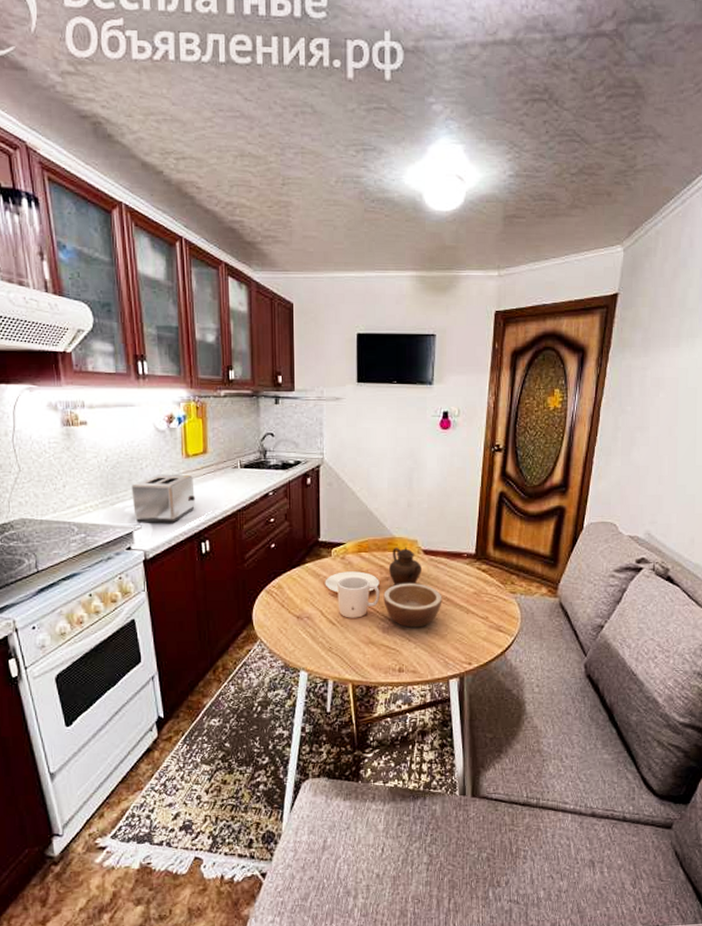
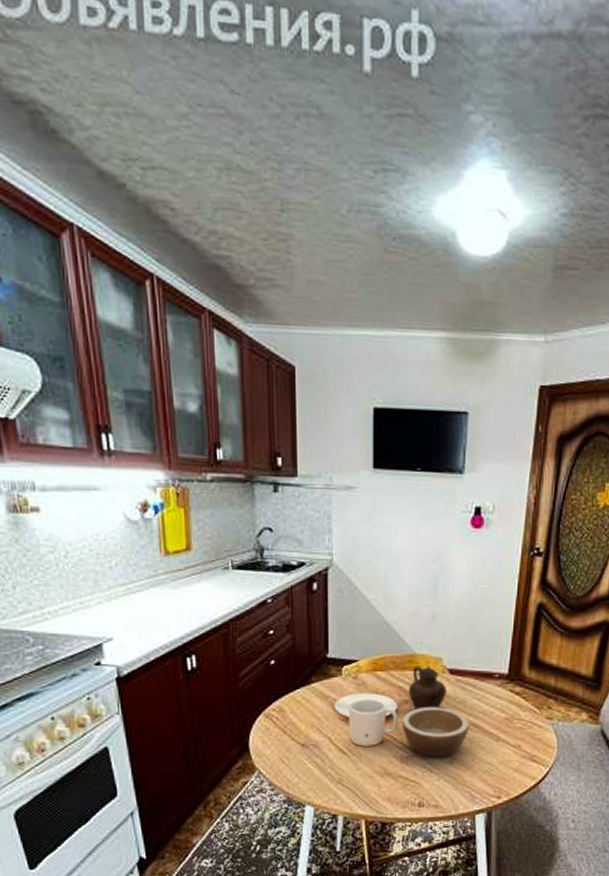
toaster: present [131,474,196,524] -> none [98,575,179,635]

